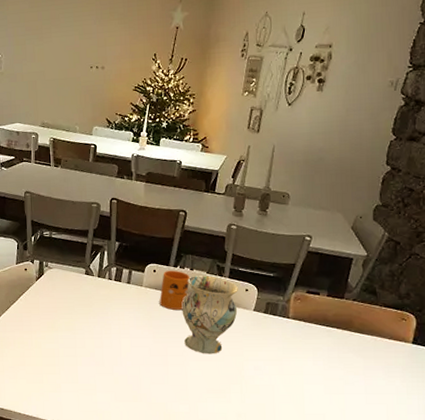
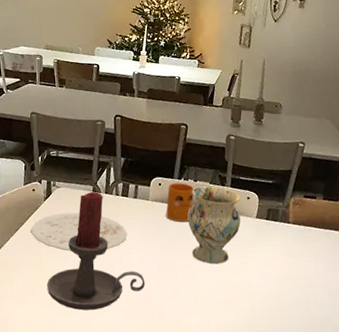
plate: none [22,294,119,332] -> present [31,212,128,252]
candle holder: none [36,274,135,390] -> present [46,191,146,311]

